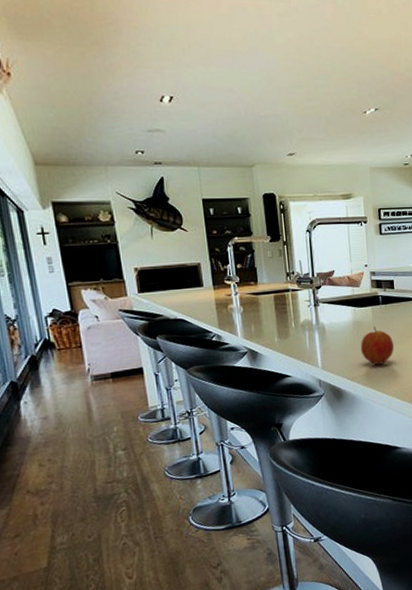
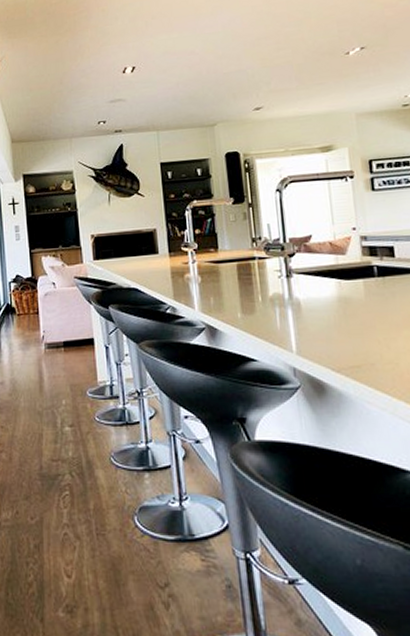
fruit: present [360,326,395,365] -> none [348,304,399,354]

